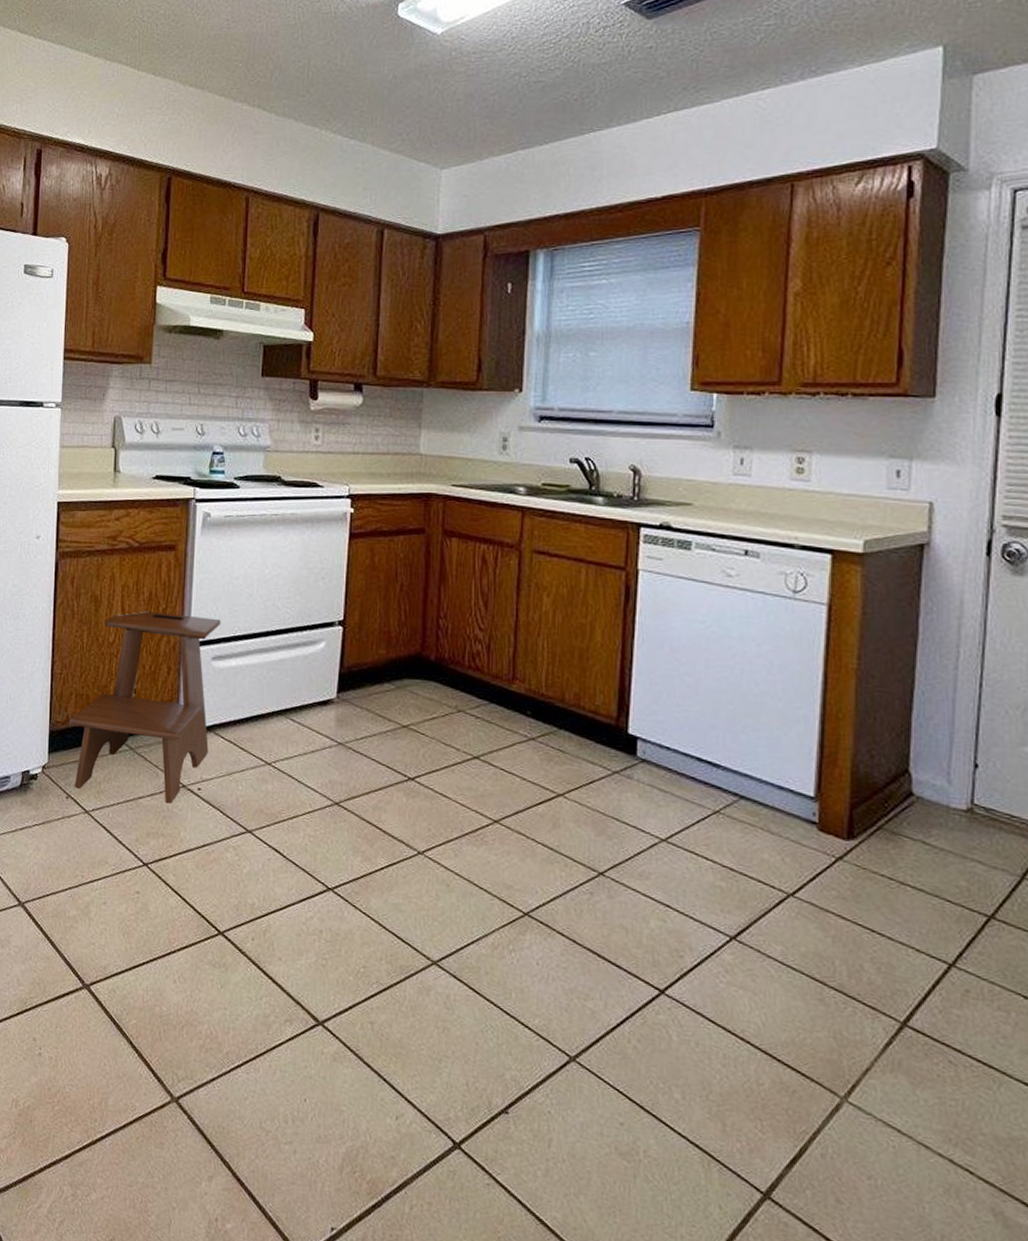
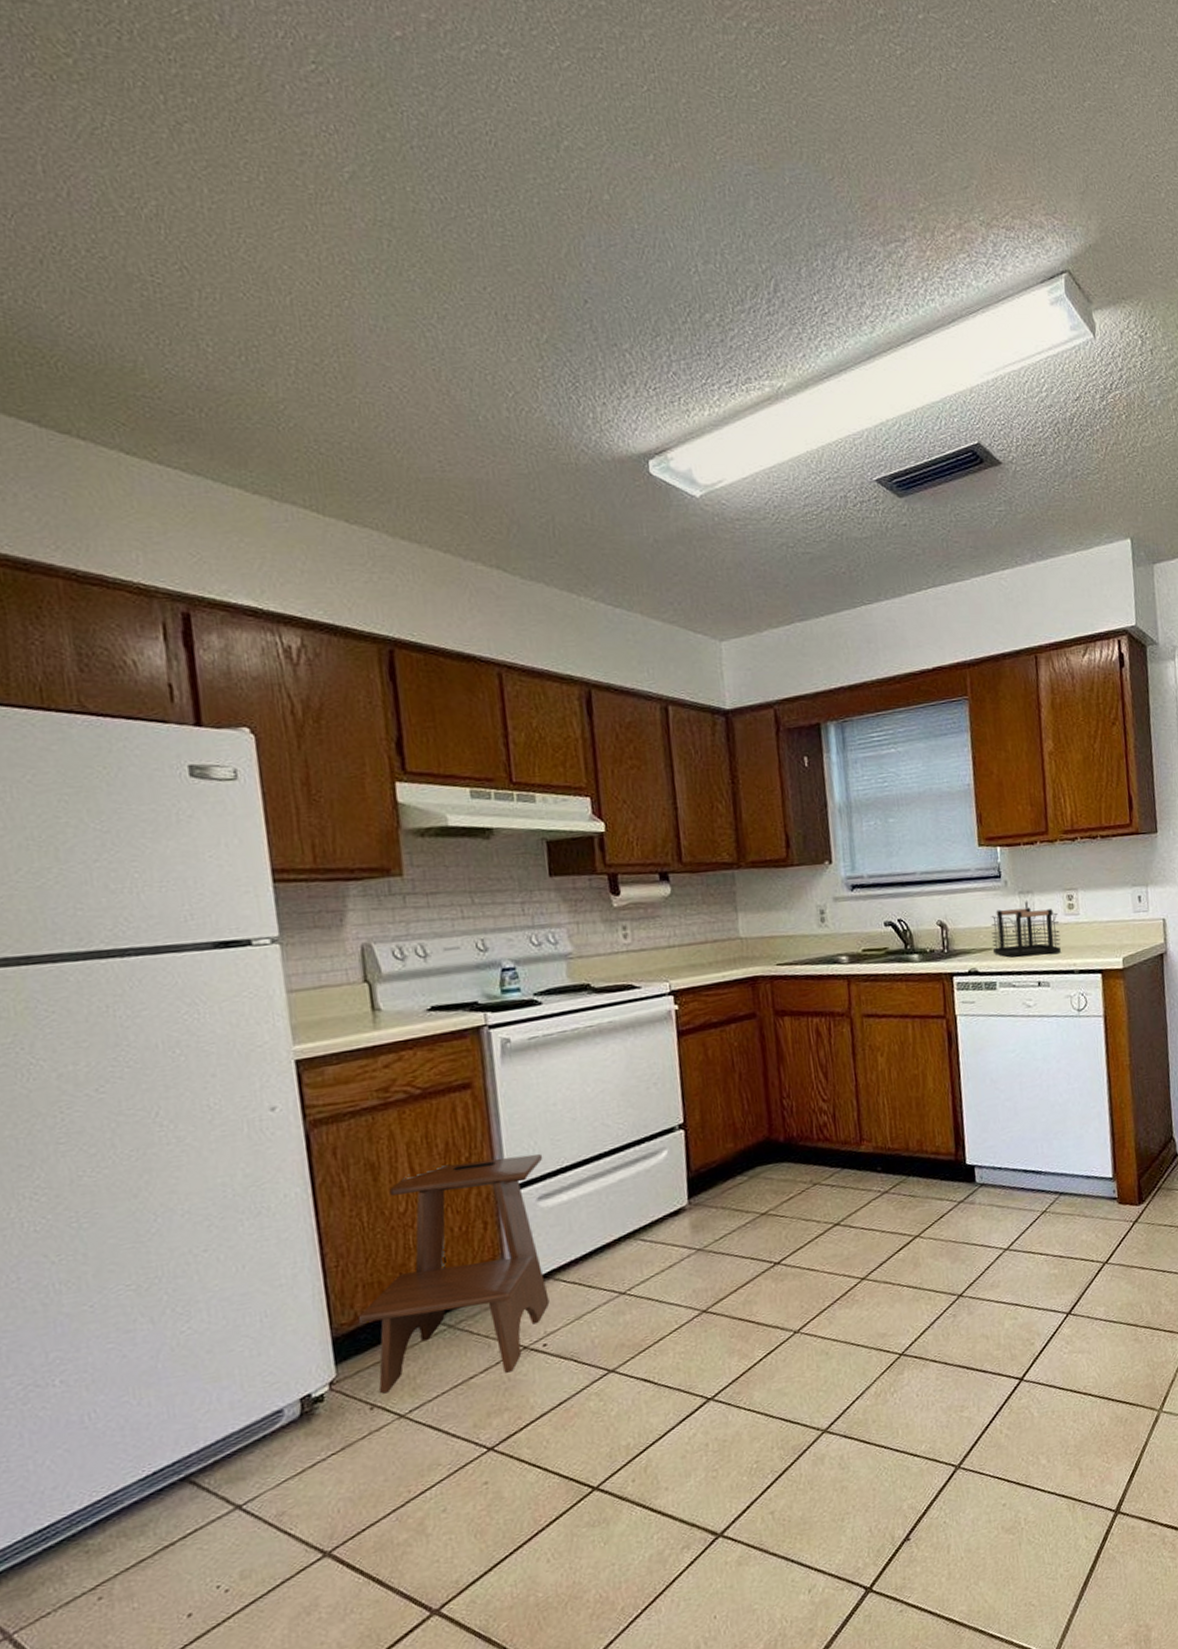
dish rack: none [692,463,783,523] -> present [991,907,1061,958]

